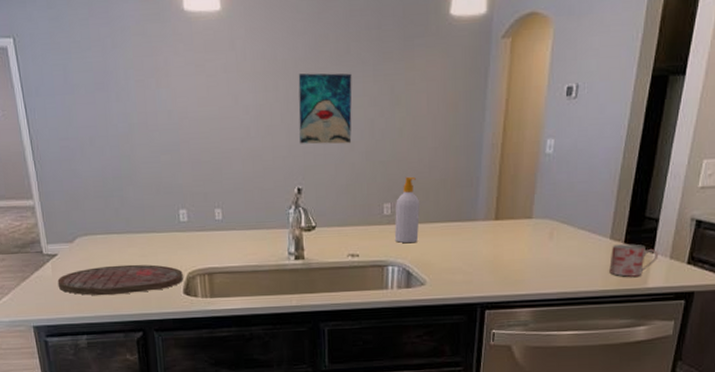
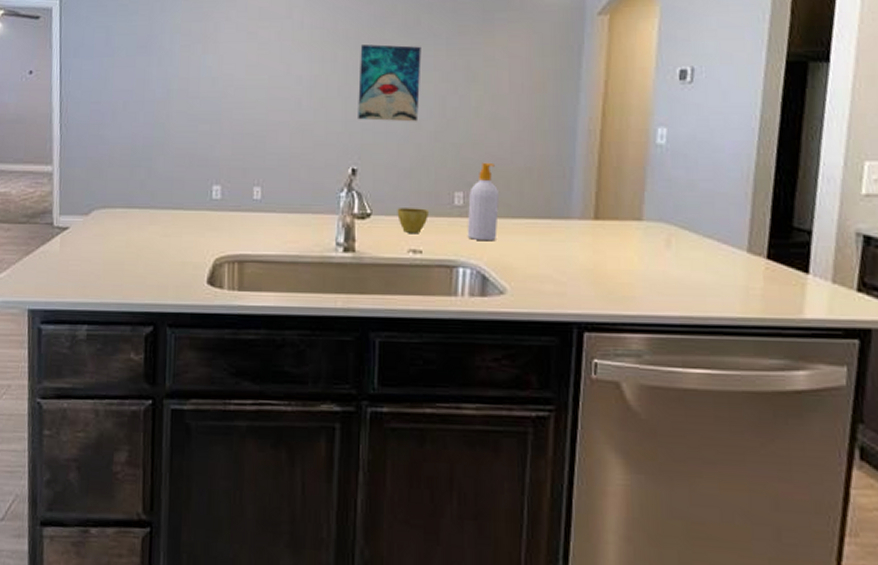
cutting board: present [57,264,183,296] -> none [64,244,209,280]
flower pot: none [337,219,364,240] -> present [397,208,430,233]
mug: present [609,244,658,277] -> none [749,260,815,303]

